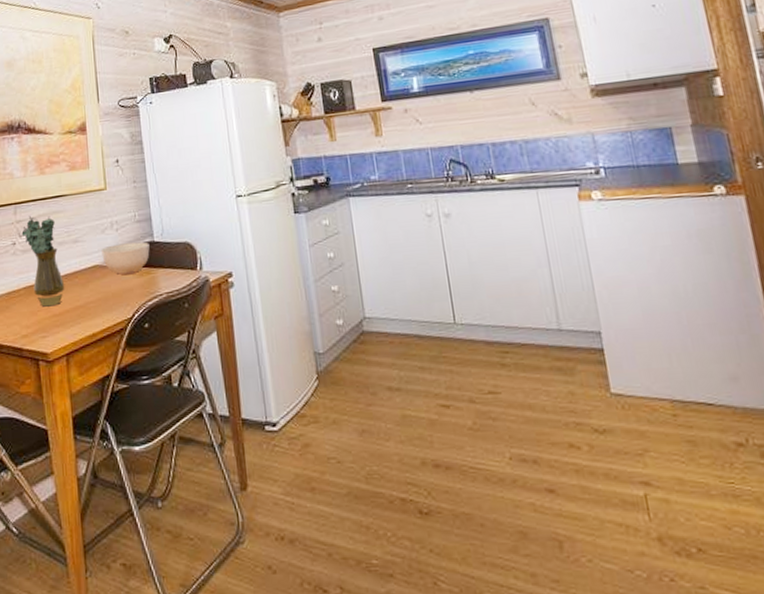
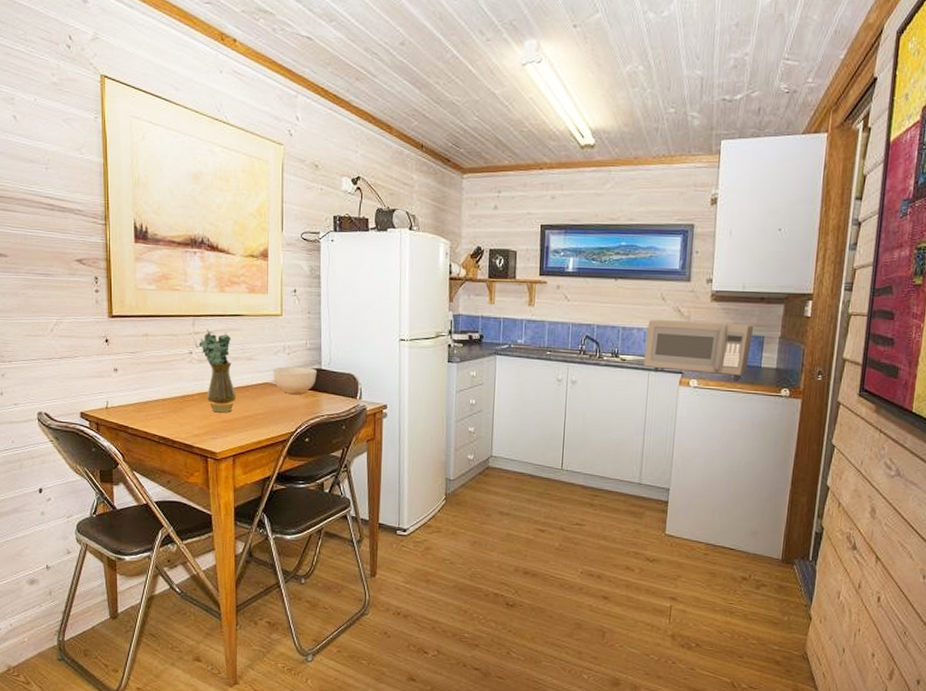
microwave: none [521,116,662,190] -> present [644,320,754,380]

